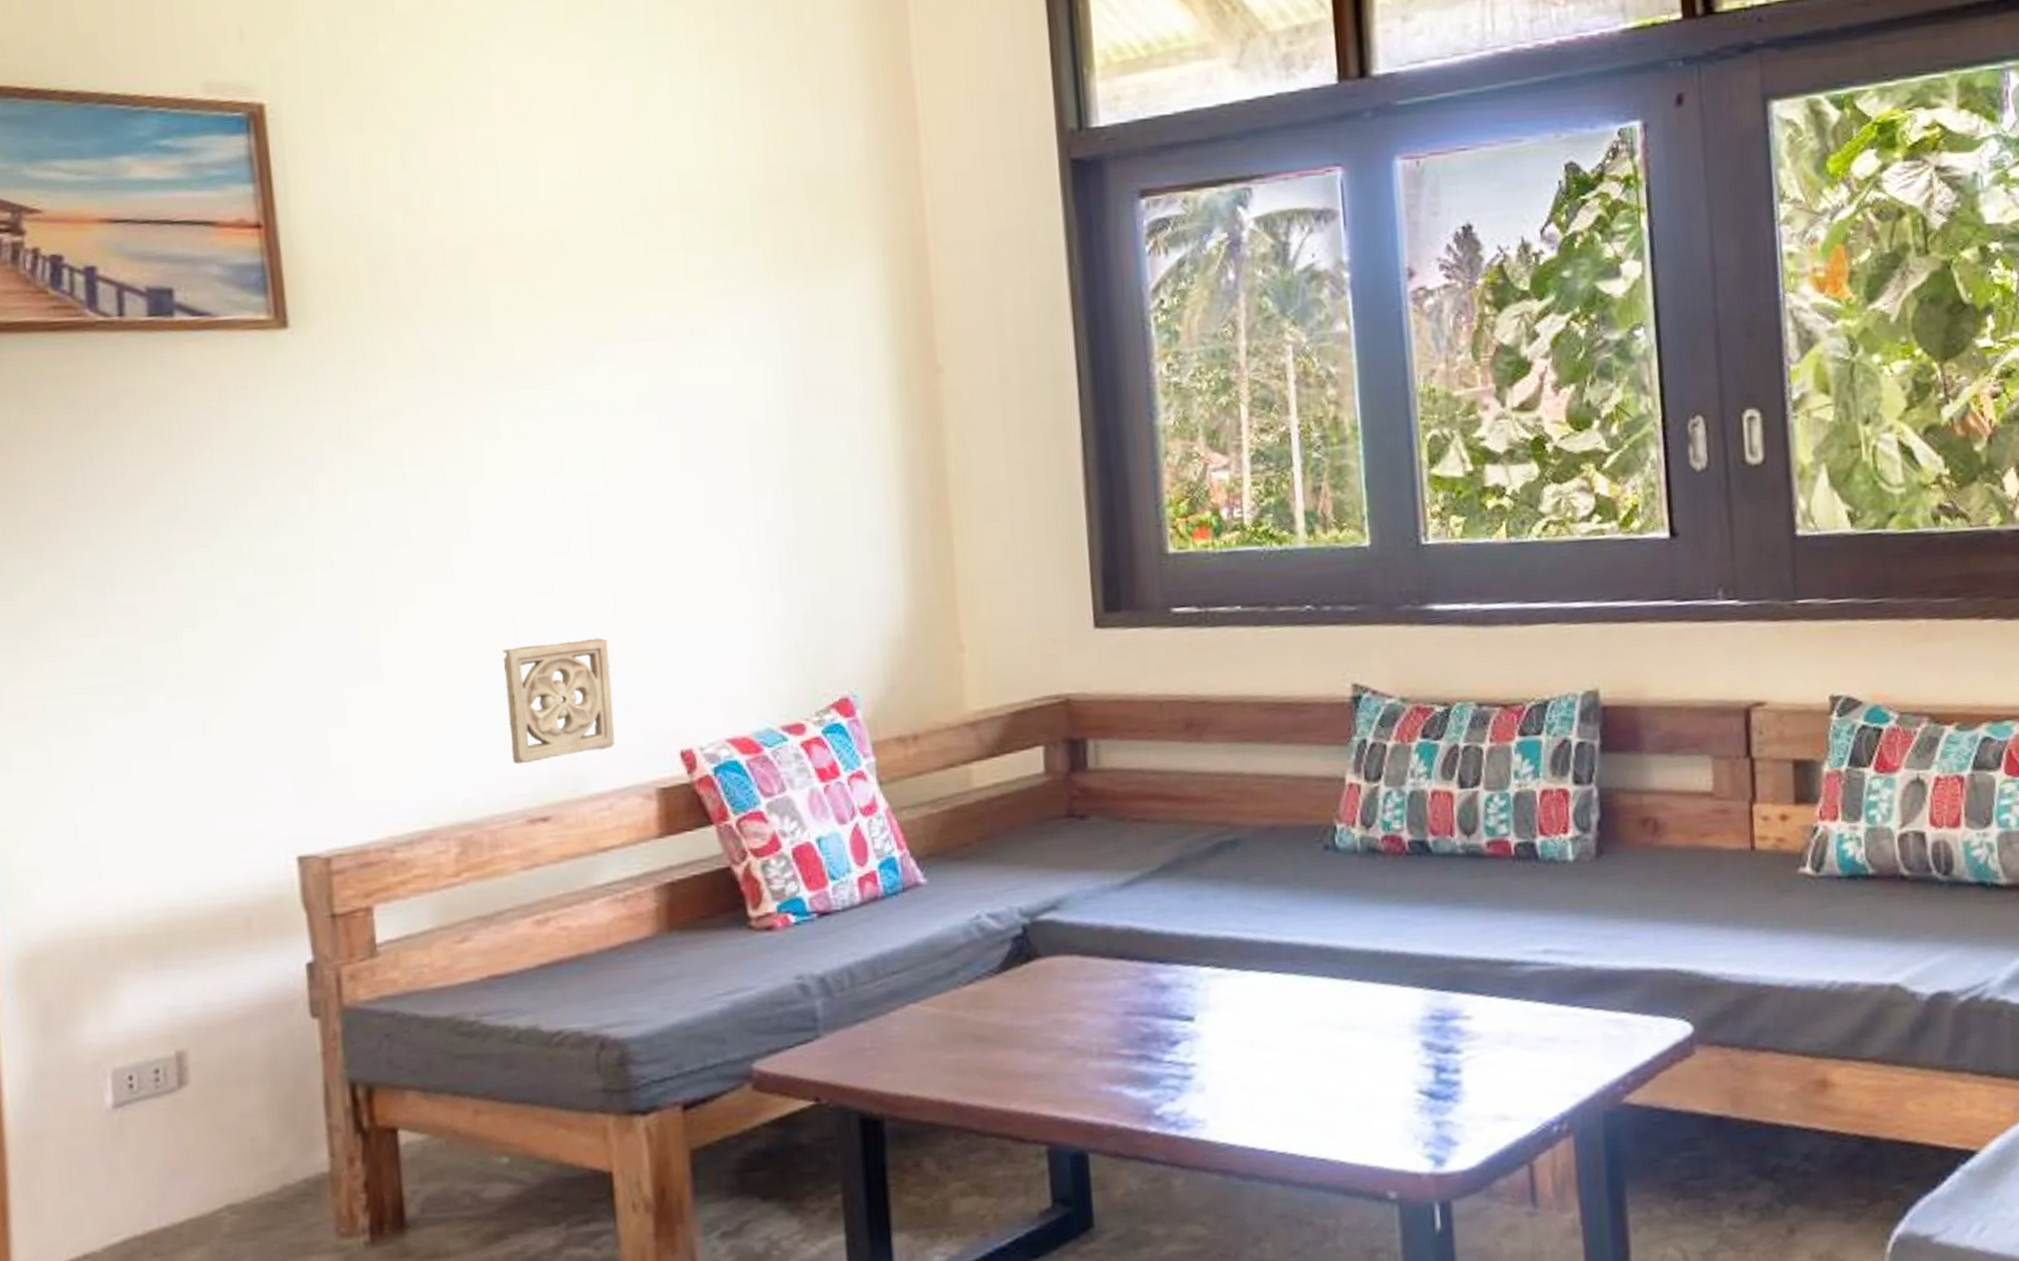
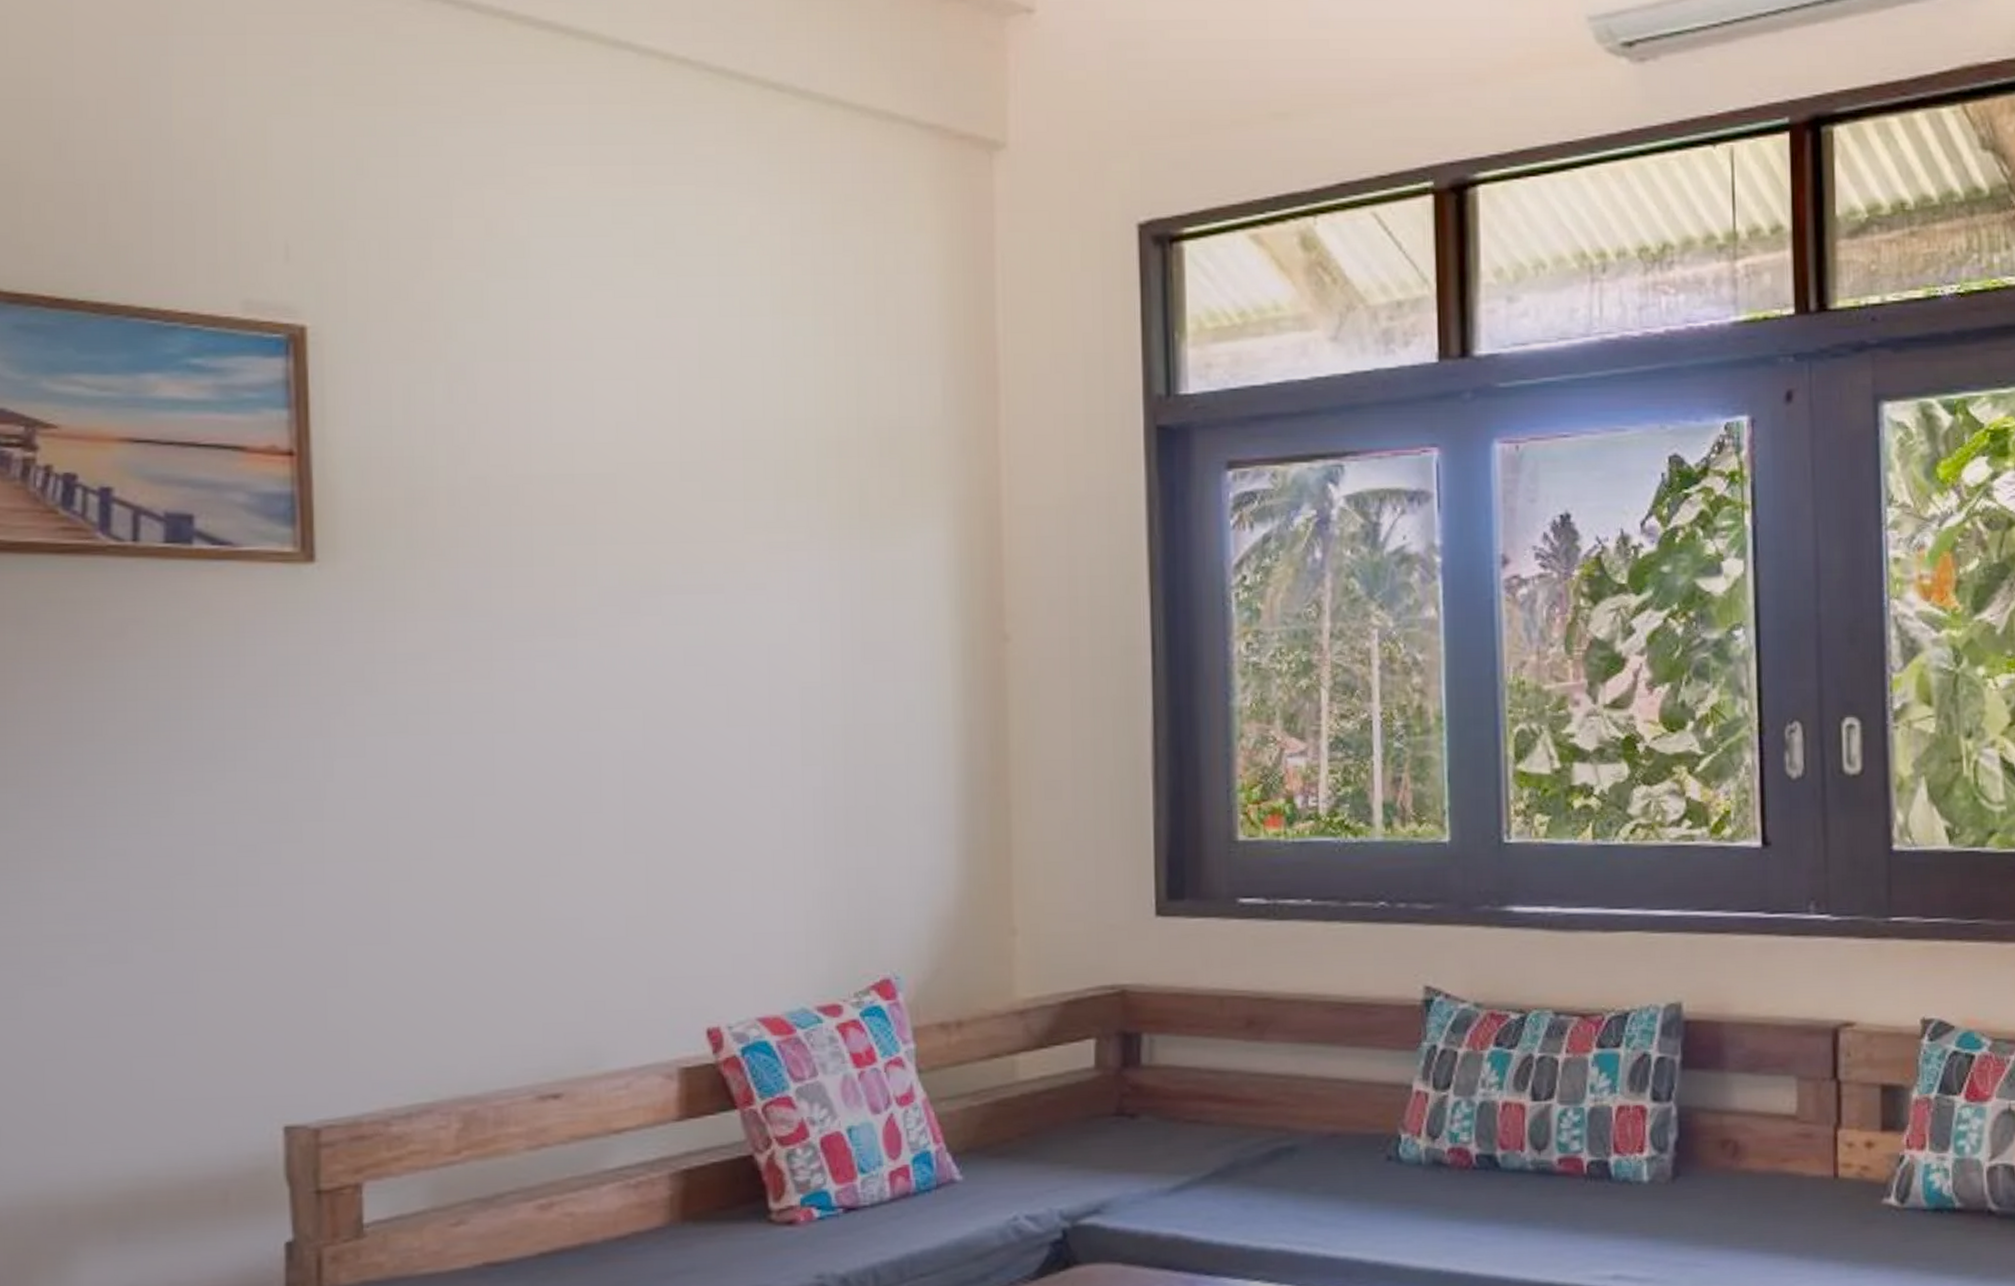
wall ornament: present [502,638,615,764] -> none [521,904,637,1036]

